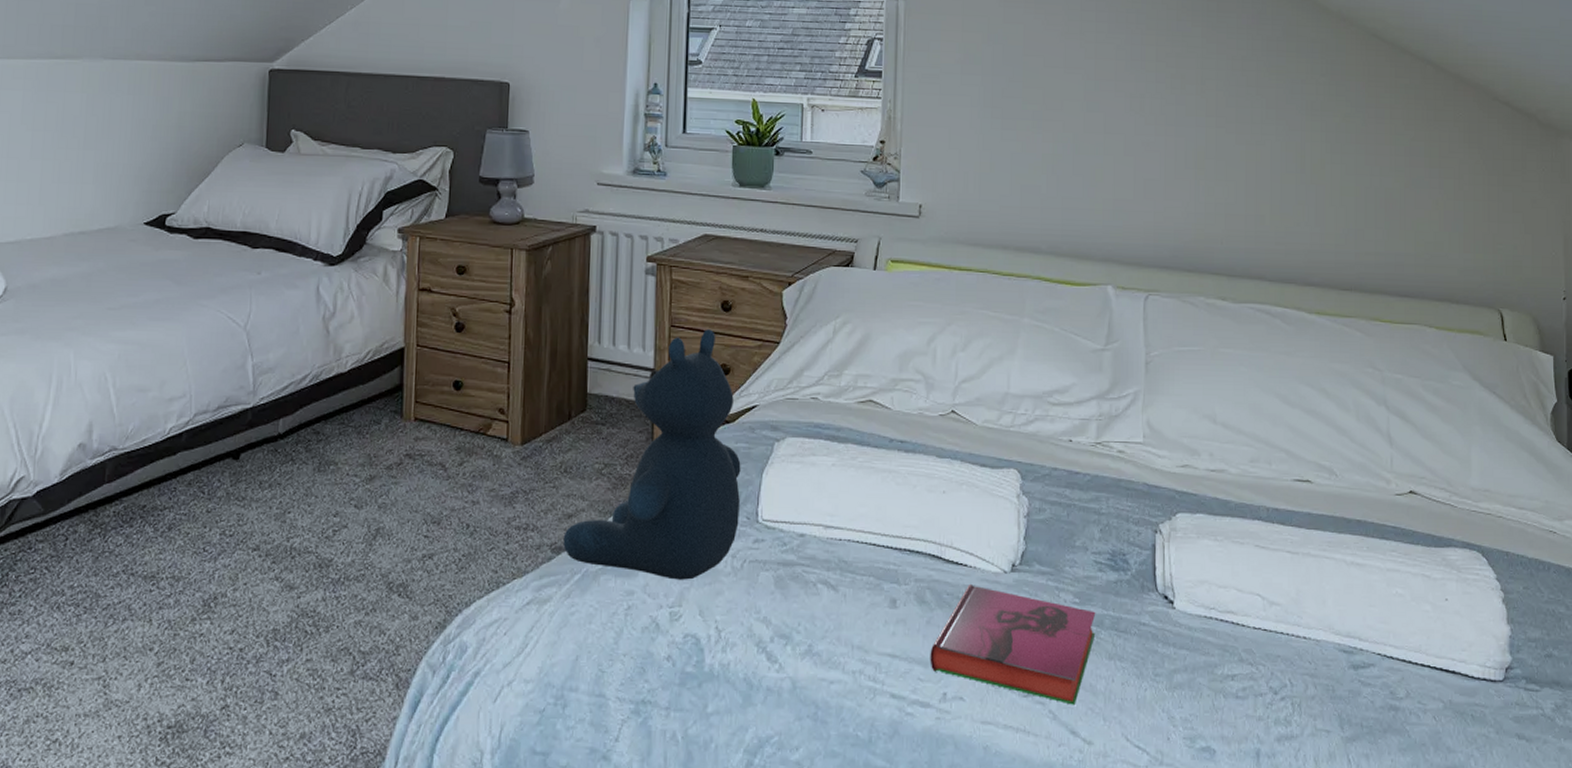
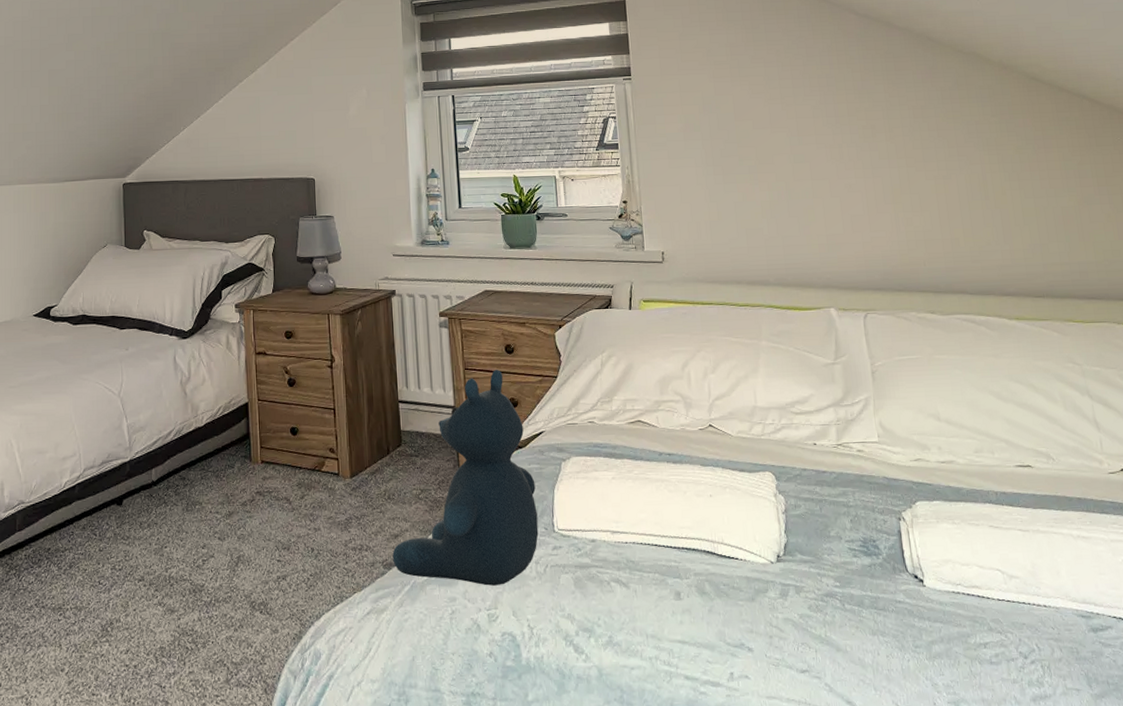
hardback book: present [930,585,1096,705] -> none [714,575,858,678]

